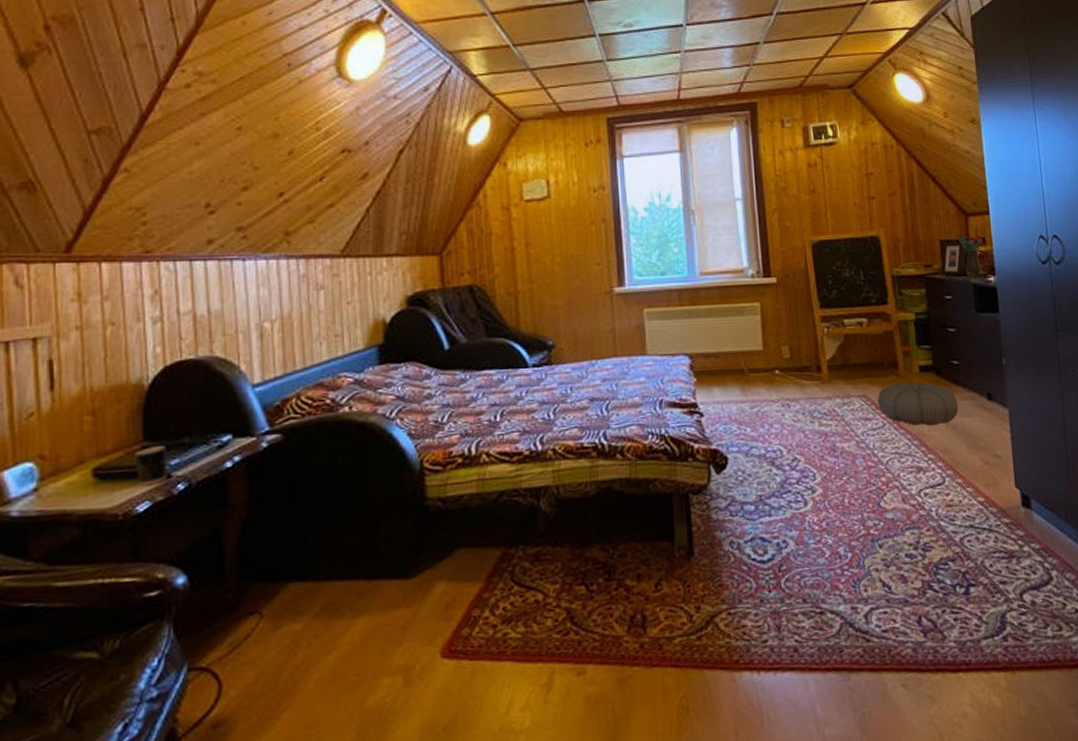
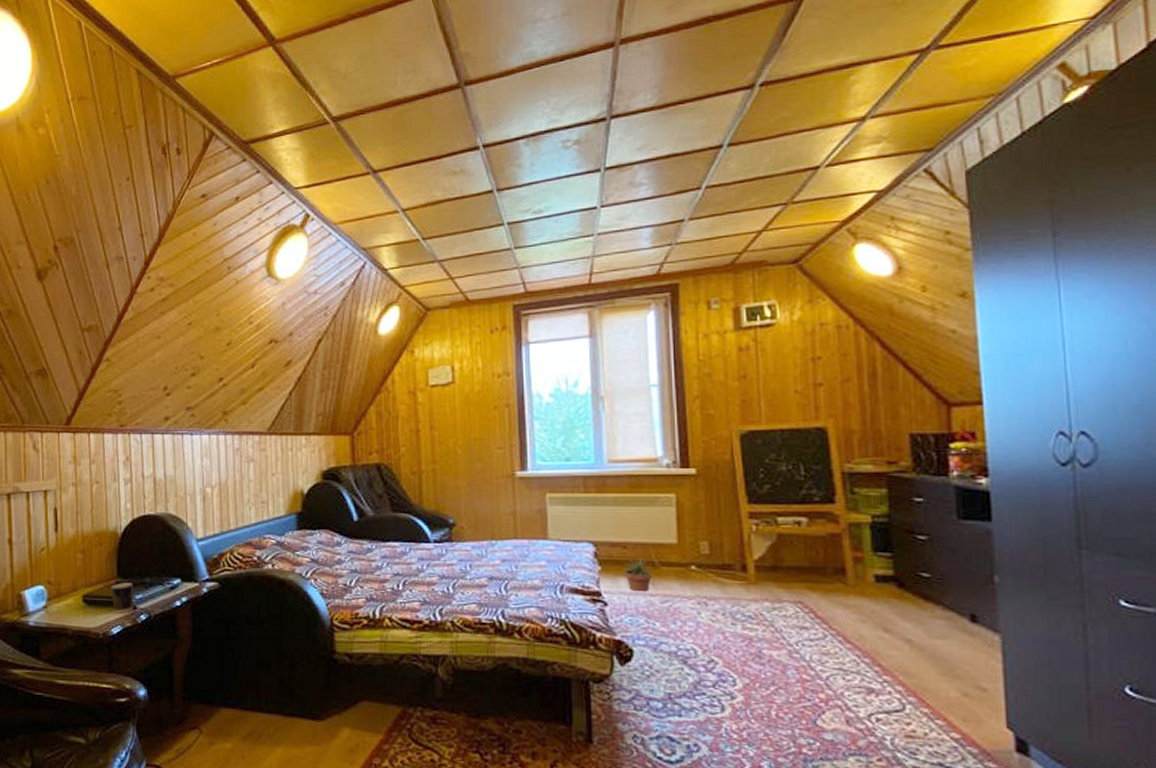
potted plant: none [715,367,746,401] -> present [622,558,656,593]
pouf: present [878,382,958,426] -> none [818,592,927,644]
picture frame: present [940,241,966,276] -> none [909,436,946,476]
vase: present [957,234,983,280] -> none [934,428,972,481]

